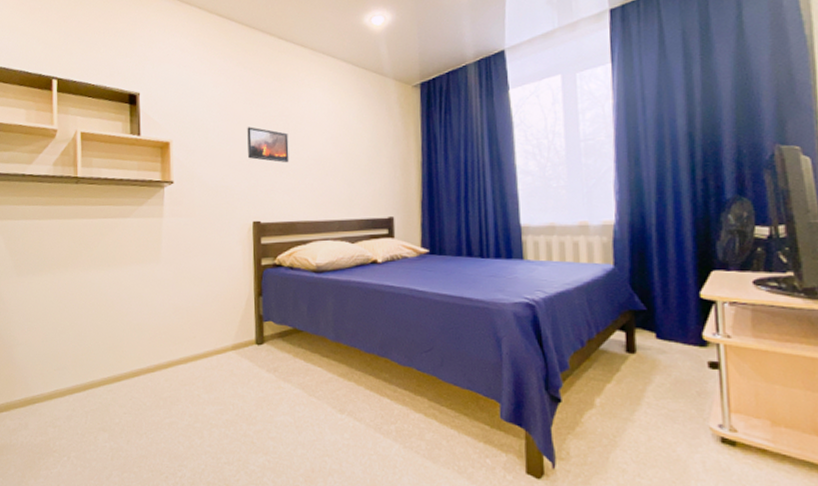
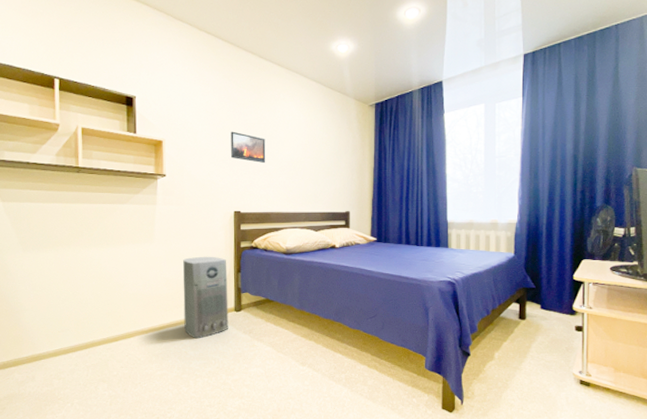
air purifier: none [194,277,249,379] -> present [183,256,229,339]

